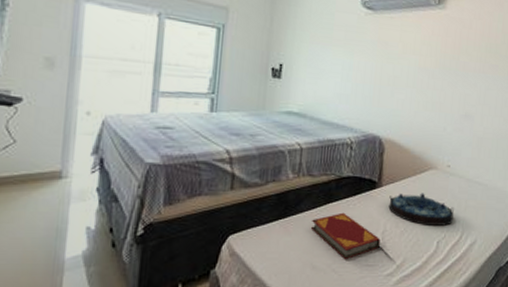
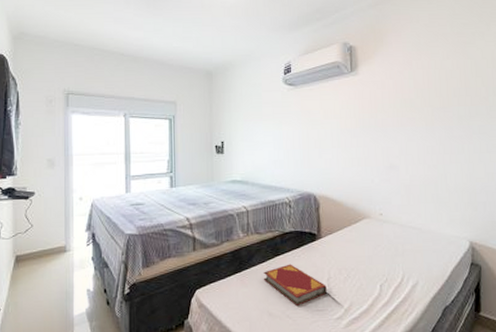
serving tray: present [388,193,454,226] -> none [330,241,393,271]

